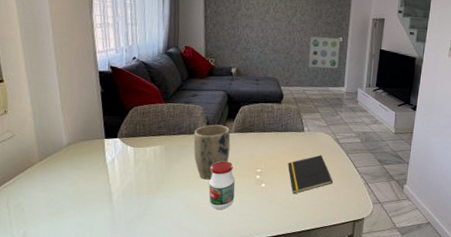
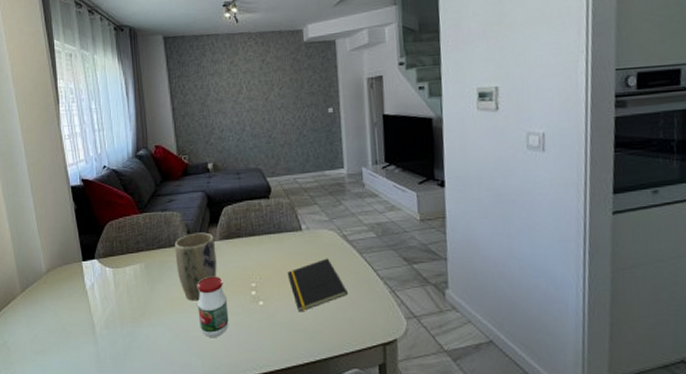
wall art: present [308,36,341,69] -> none [293,108,334,150]

